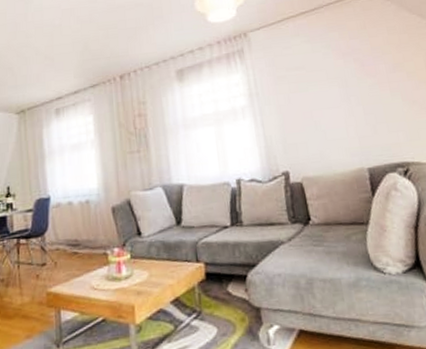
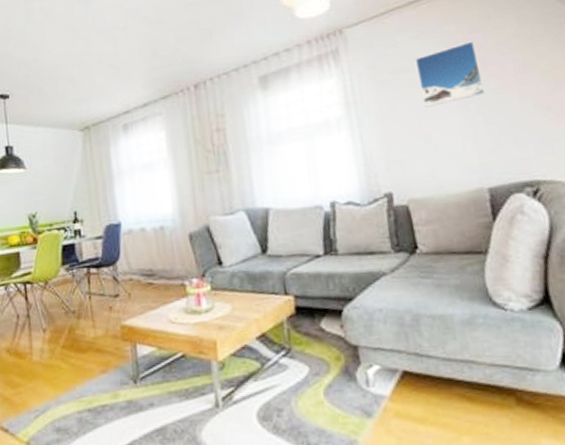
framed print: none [306,45,364,100] -> present [415,41,486,107]

